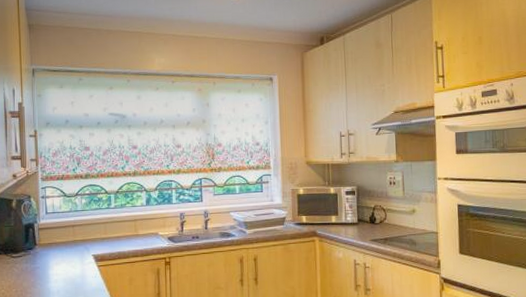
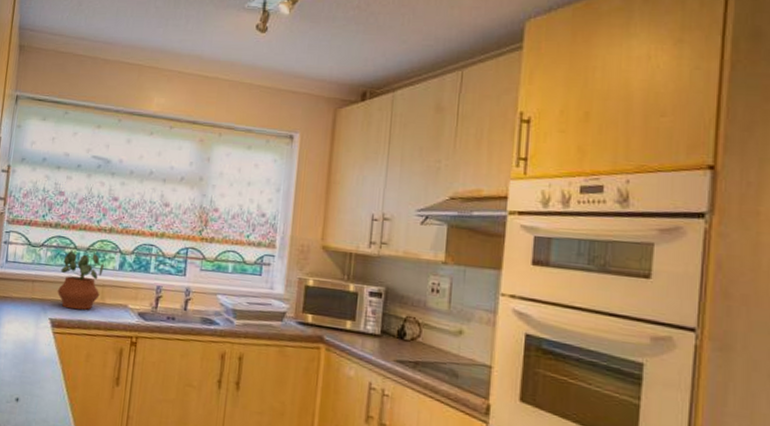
potted plant: none [95,194,133,244] -> present [57,249,104,310]

